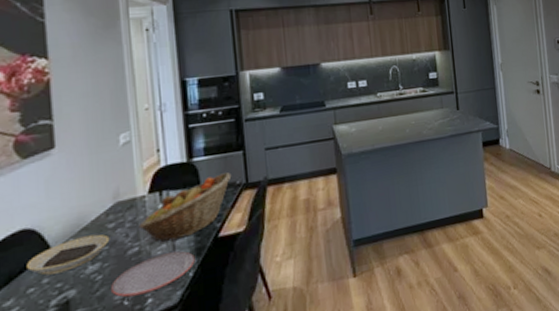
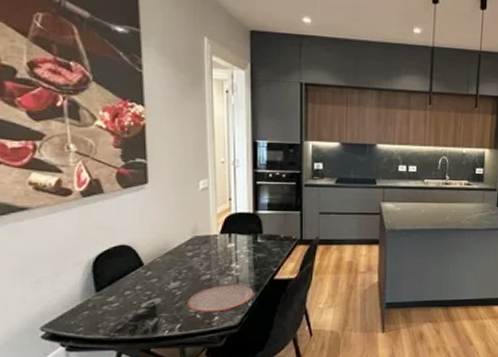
plate: present [26,234,110,276] -> none [125,259,188,283]
fruit basket: present [138,172,232,242] -> none [211,228,289,276]

